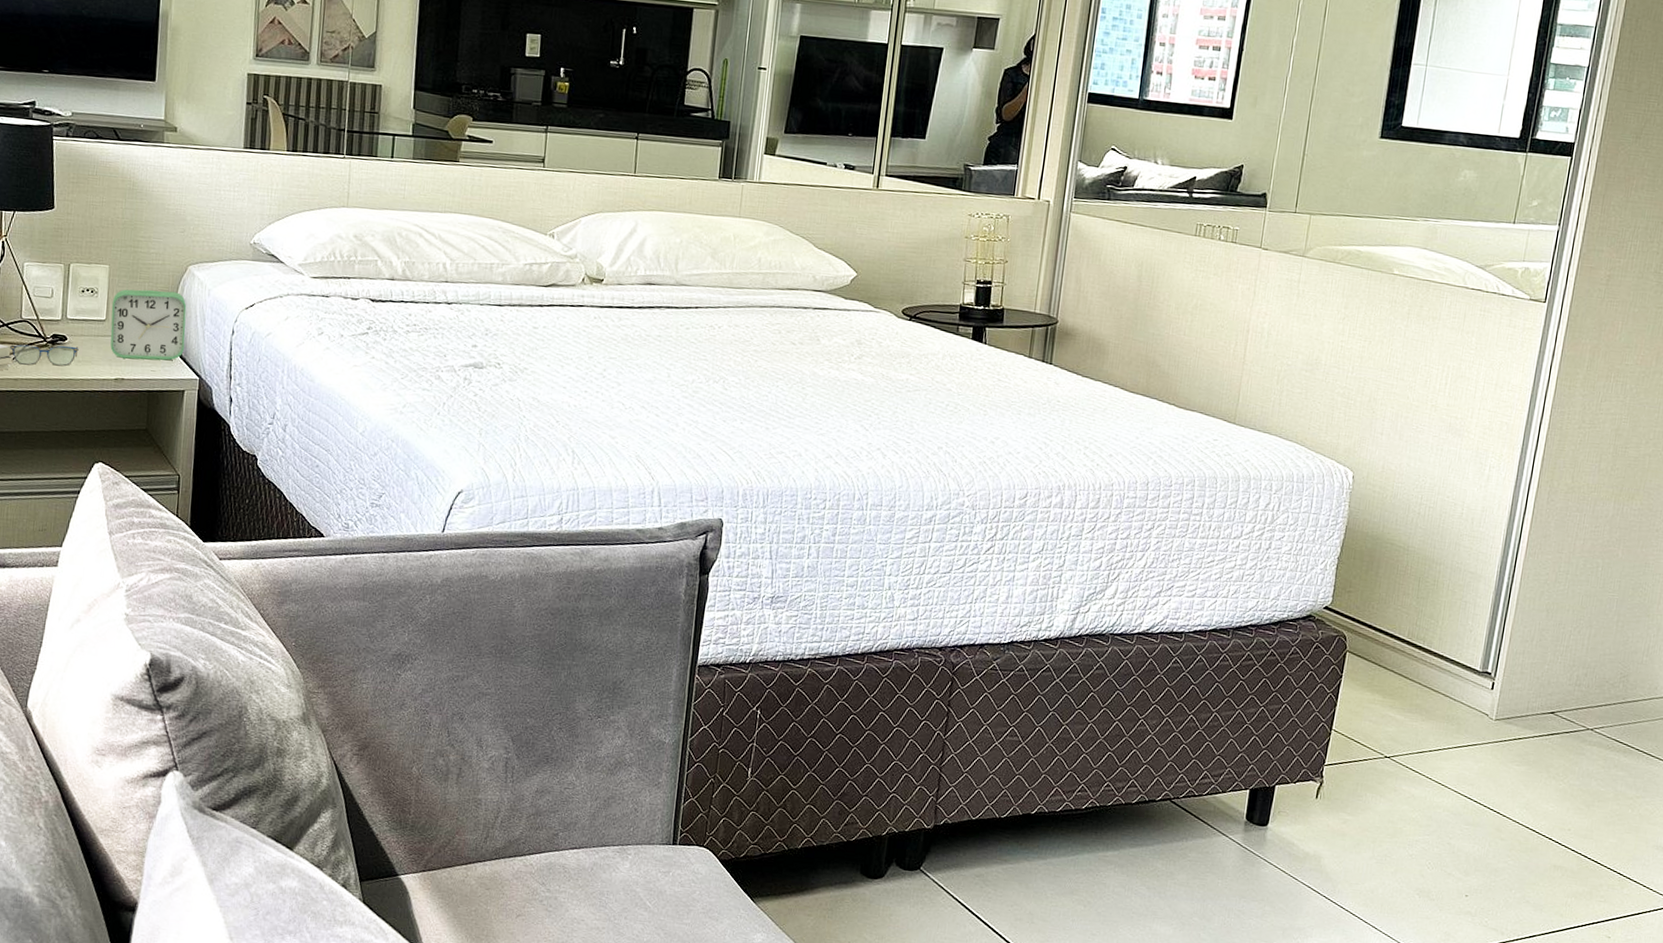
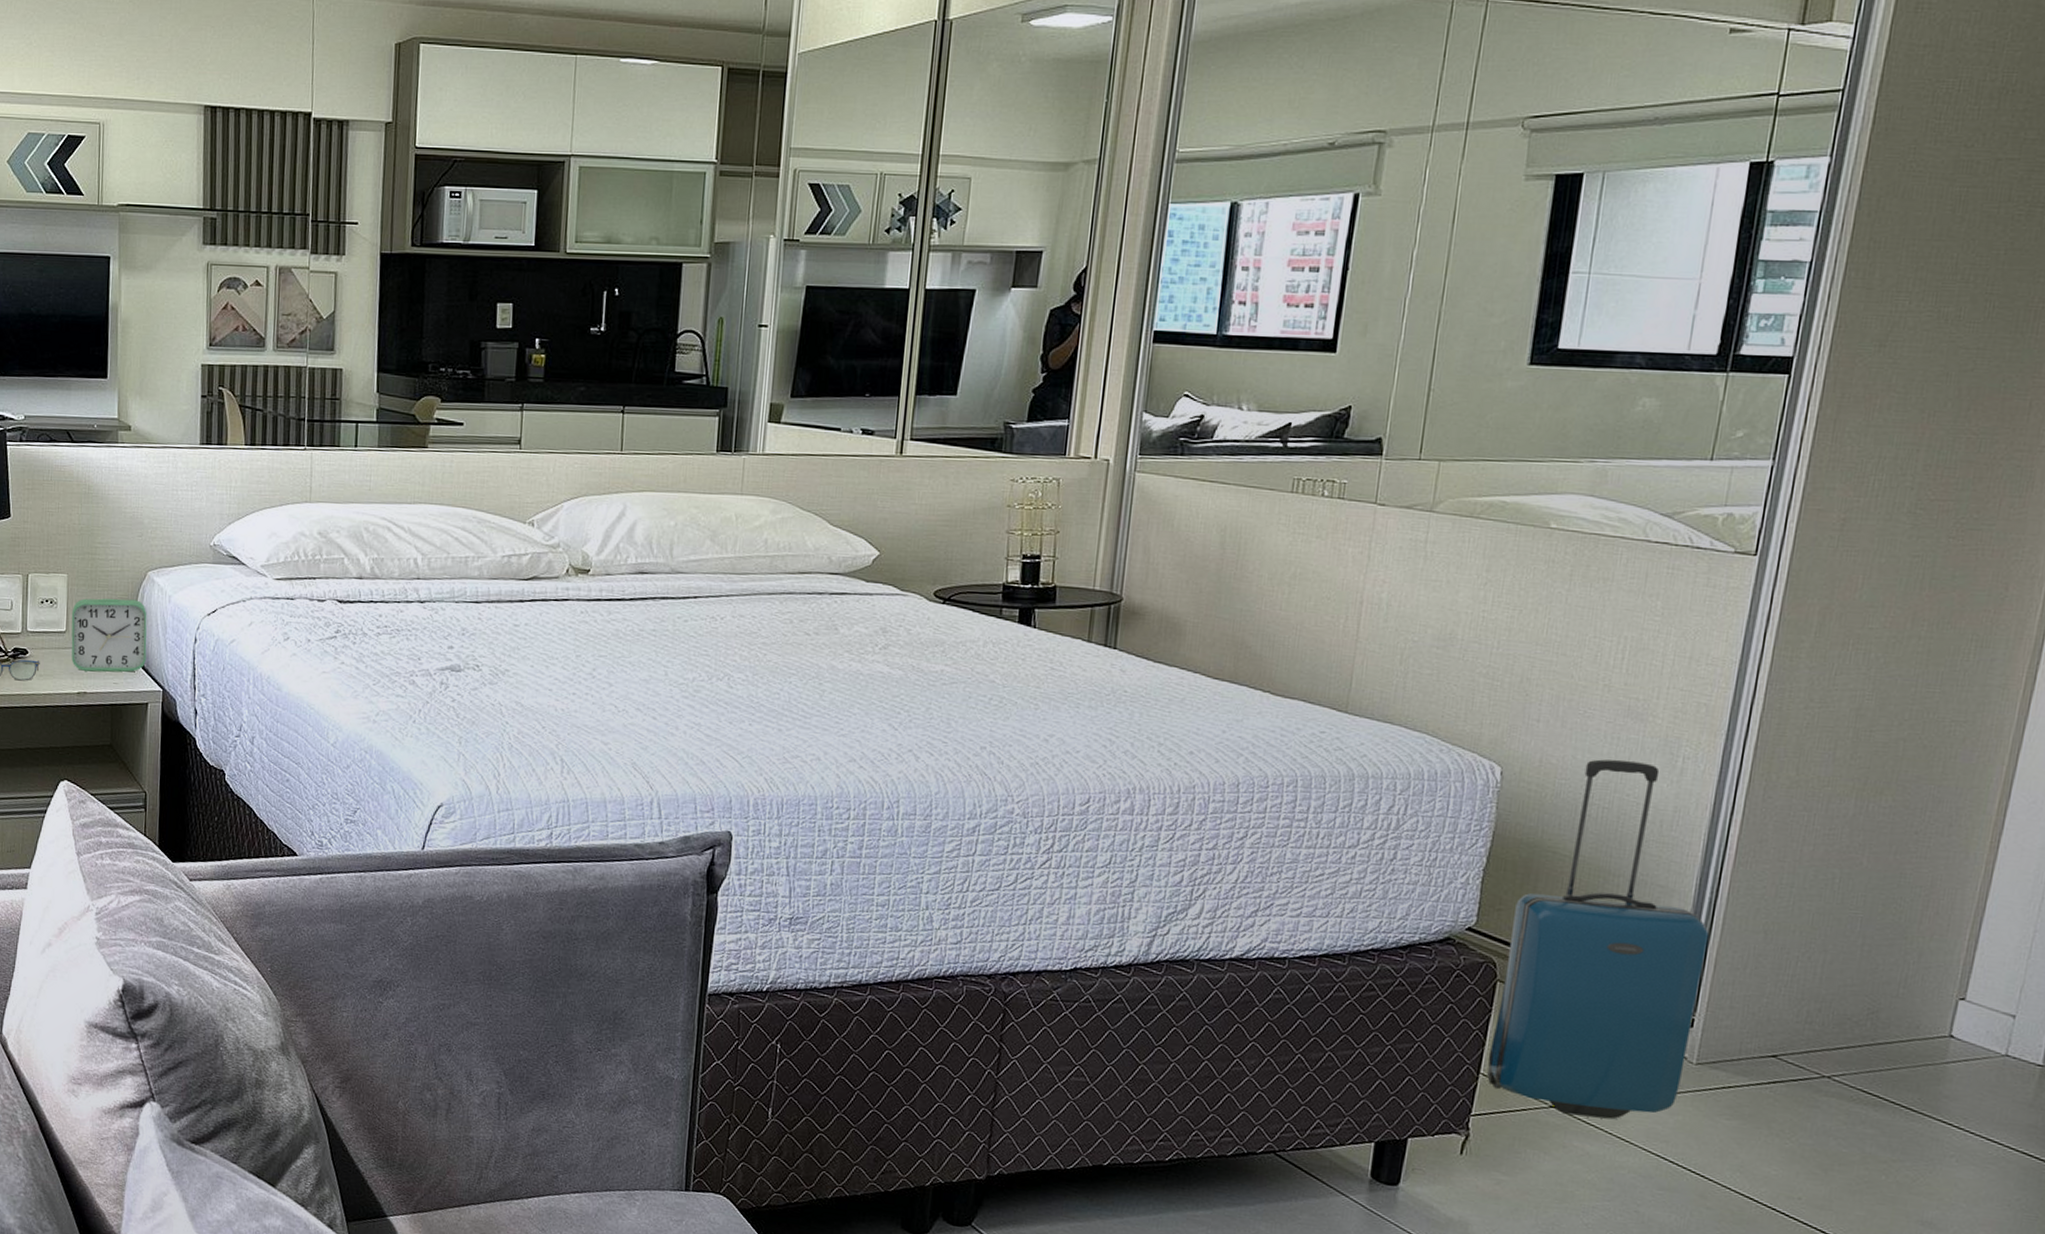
suitcase: none [1337,467,1507,767] -> present [1487,759,1710,1120]

